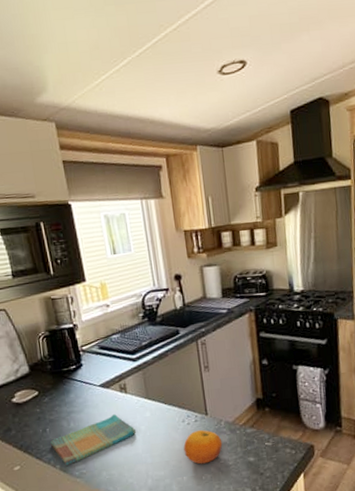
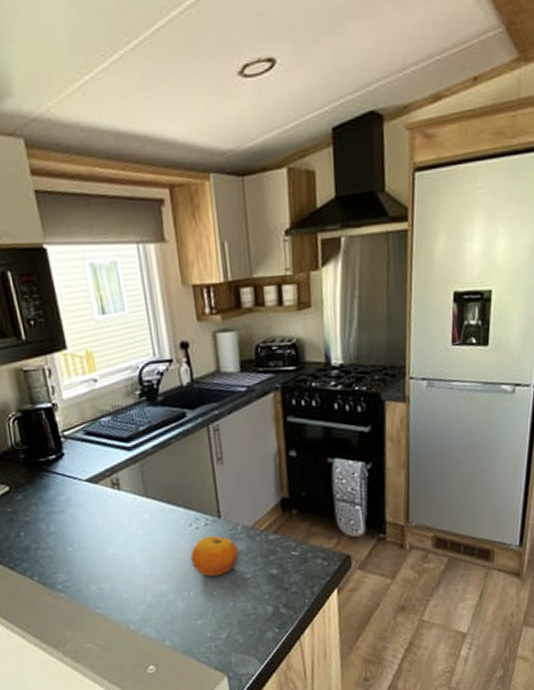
dish towel: present [51,413,136,467] -> none [26,514,132,579]

